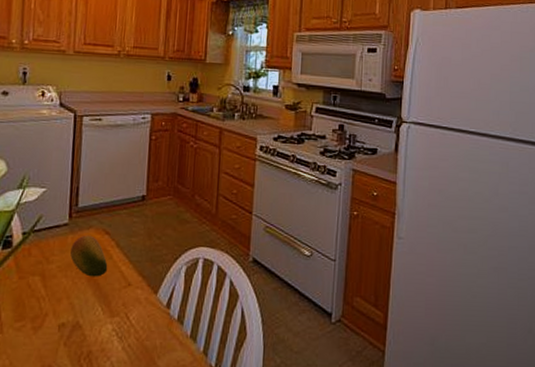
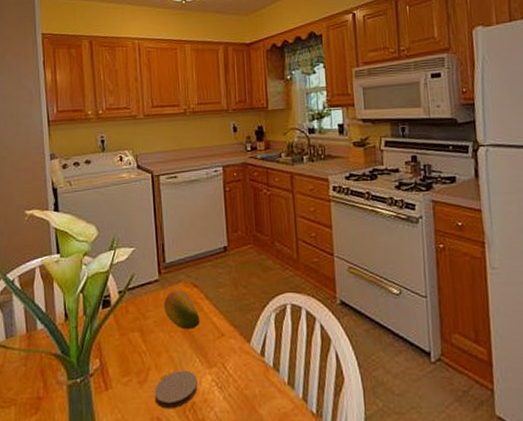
coaster: none [48,318,97,357] -> present [154,370,198,409]

